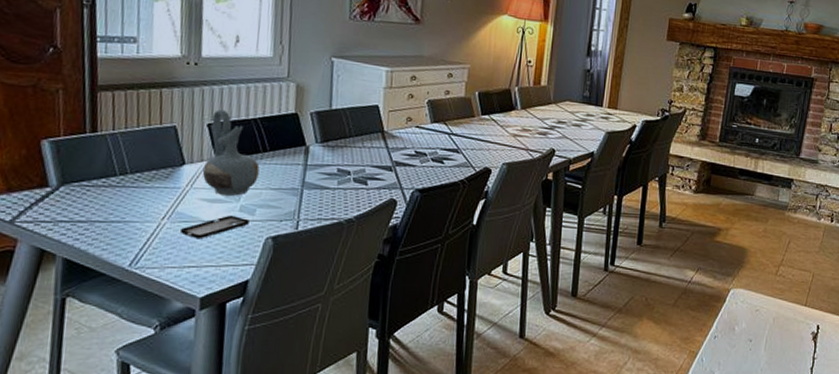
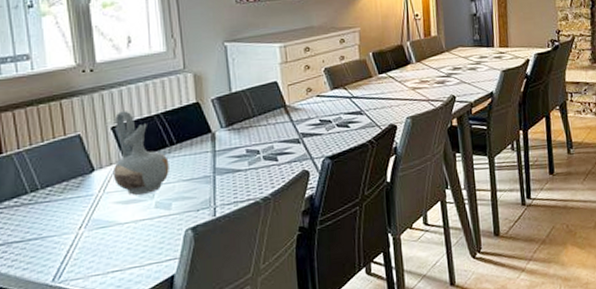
smartphone: present [179,214,249,238] -> none [98,212,167,242]

